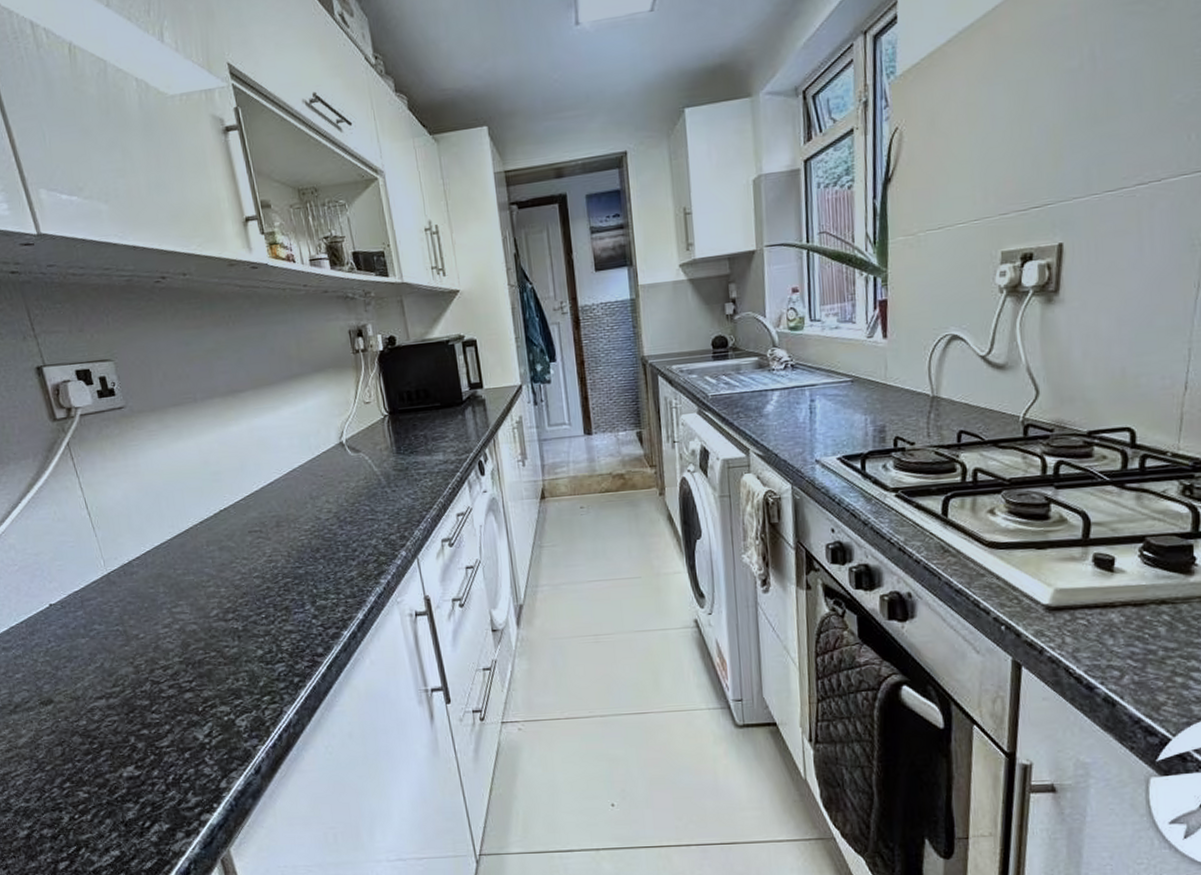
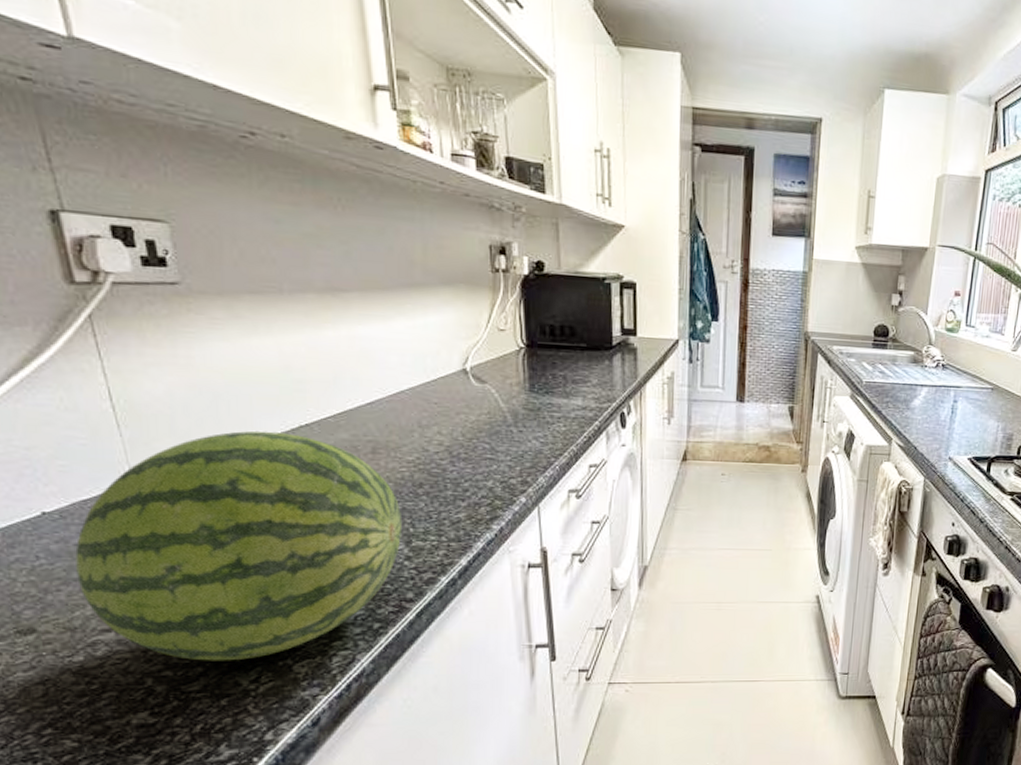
fruit: none [73,518,308,720] -> present [75,430,401,661]

